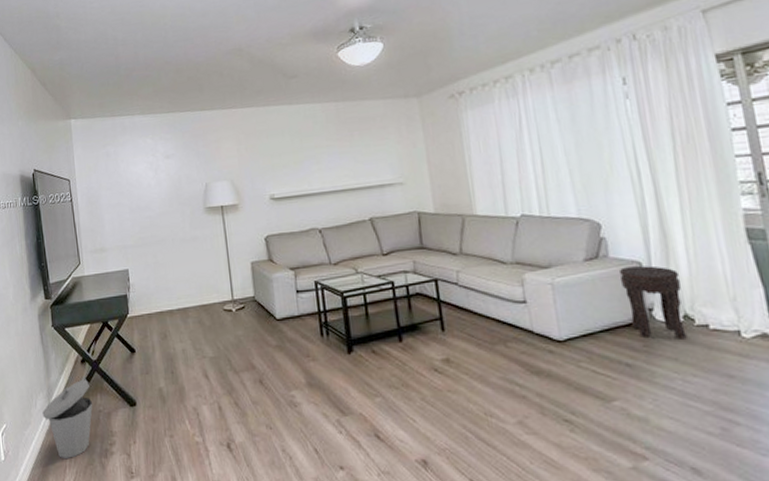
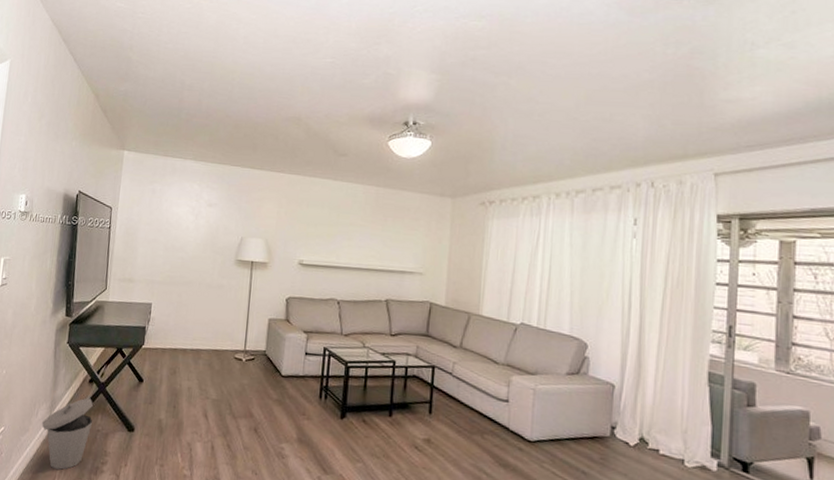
side table: present [618,265,687,339] -> none [593,386,645,459]

